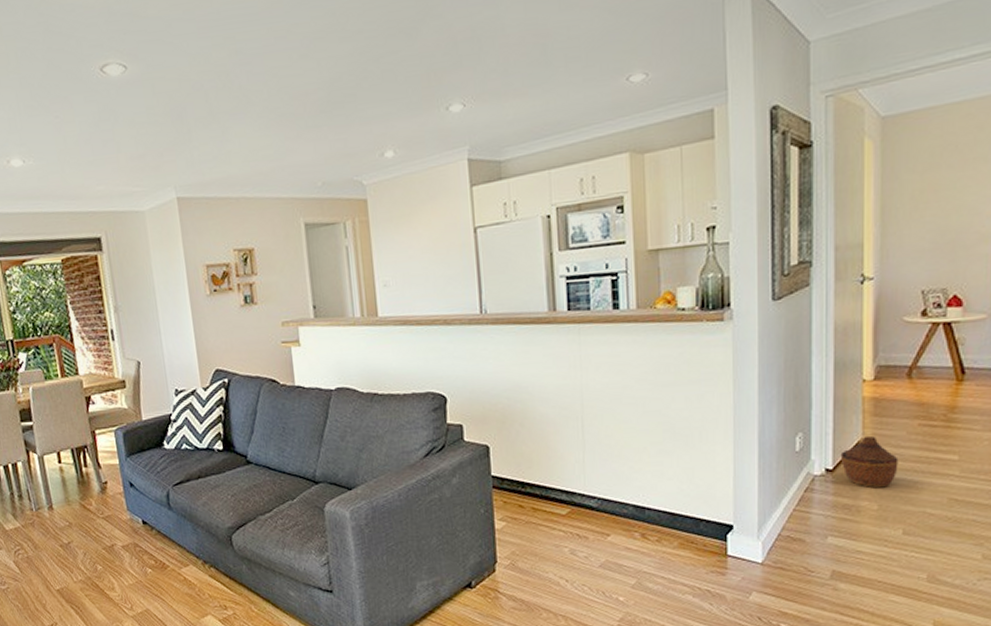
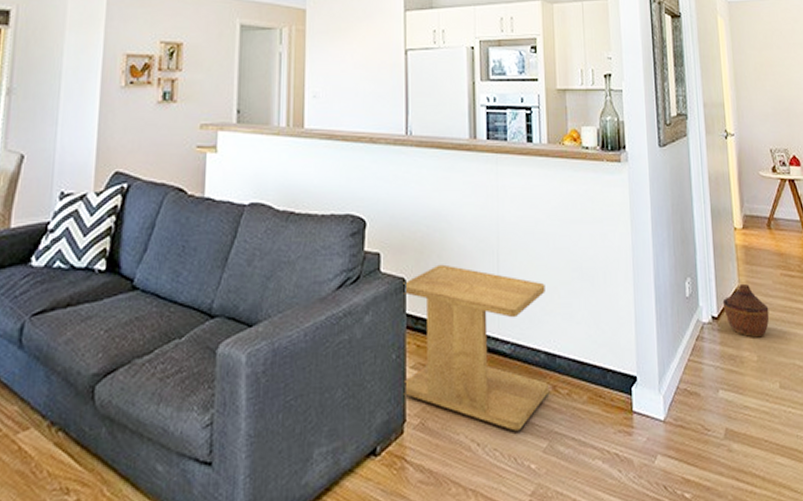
side table: none [487,431,638,571] -> present [403,264,550,431]

